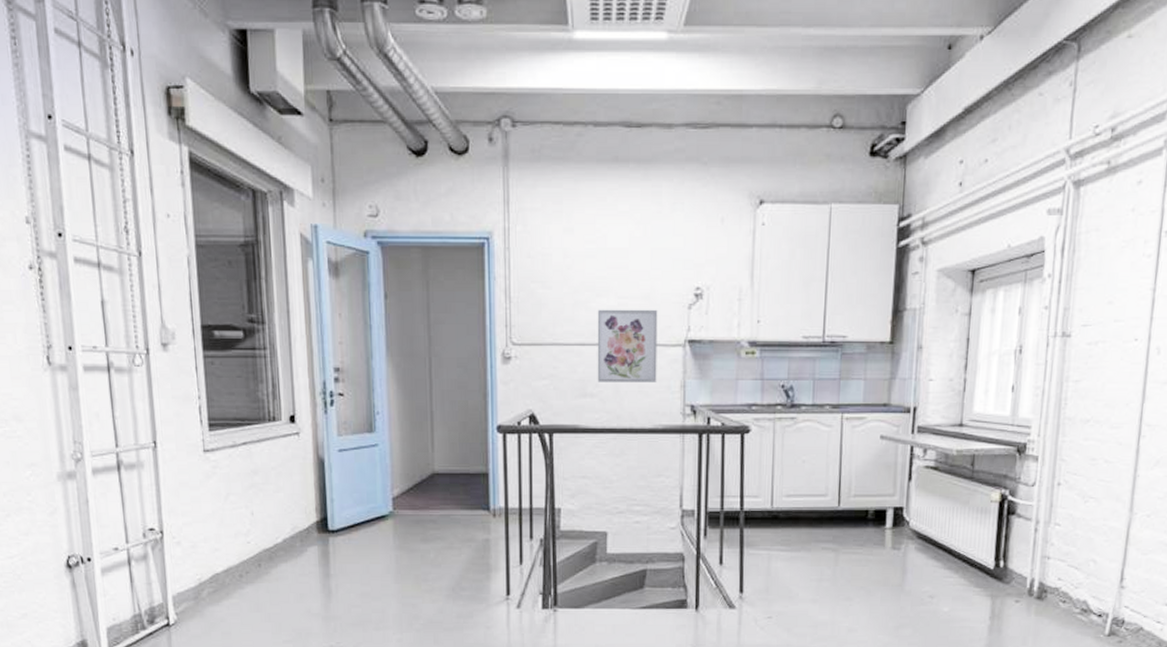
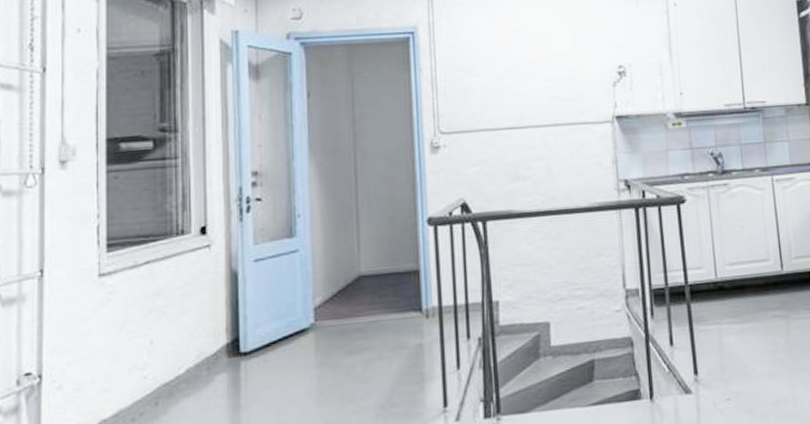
wall art: present [597,309,658,383] -> none [524,89,589,165]

